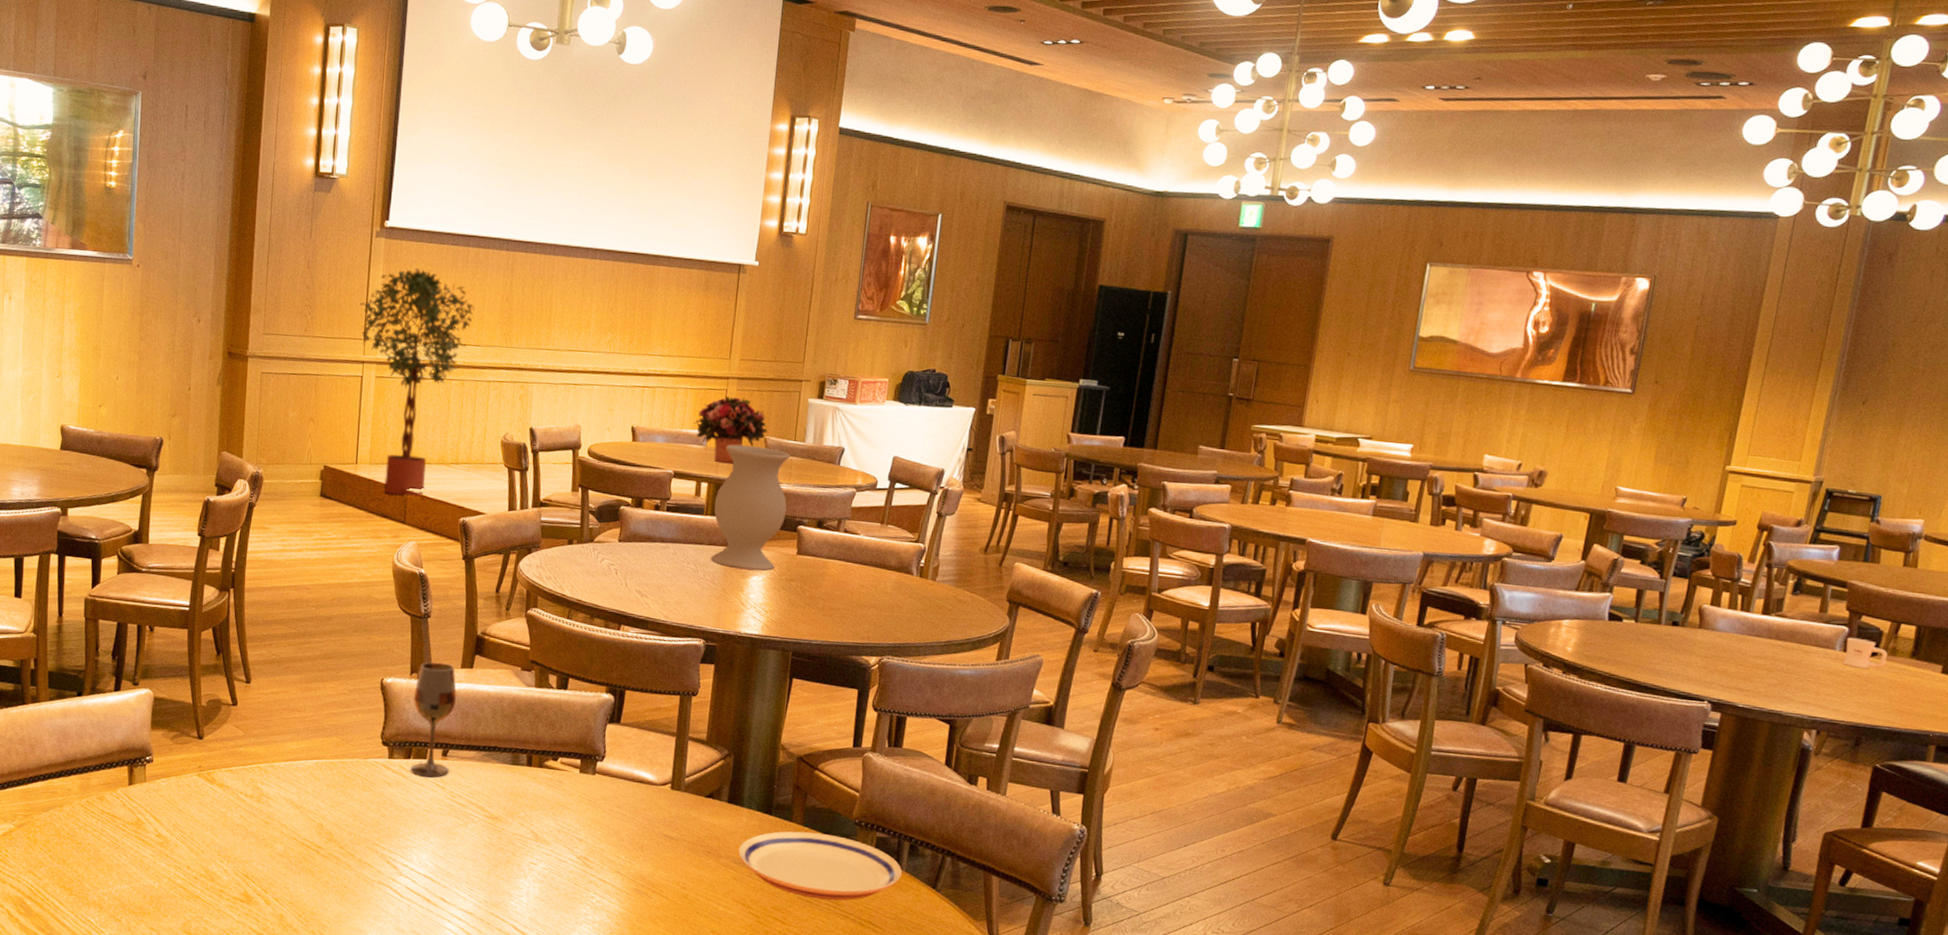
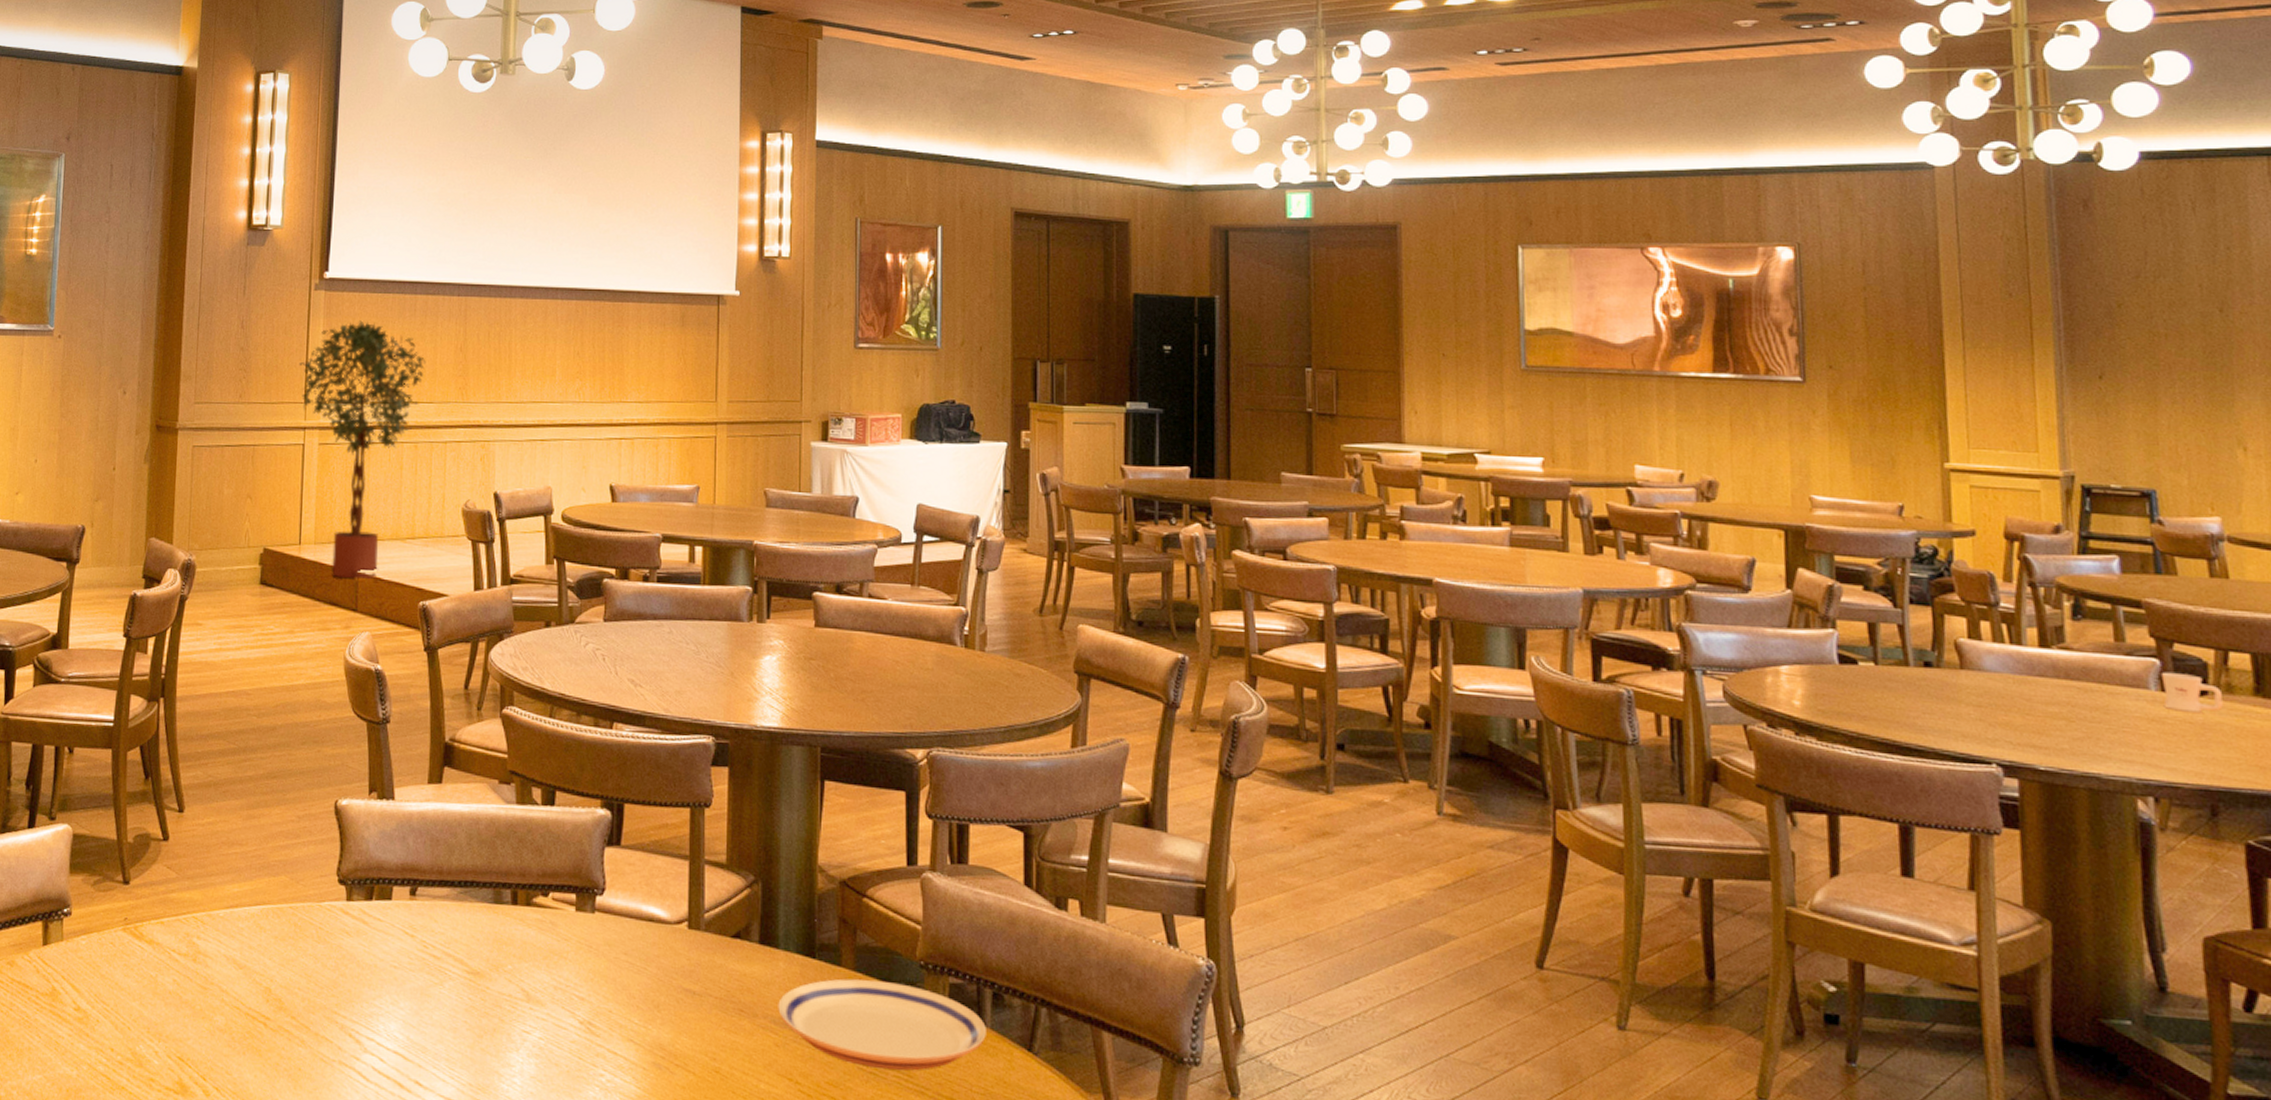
wine glass: present [410,662,457,777] -> none [372,777,425,923]
bouquet: present [693,396,768,464] -> none [680,444,767,523]
vase: present [710,444,790,571] -> none [712,500,799,649]

